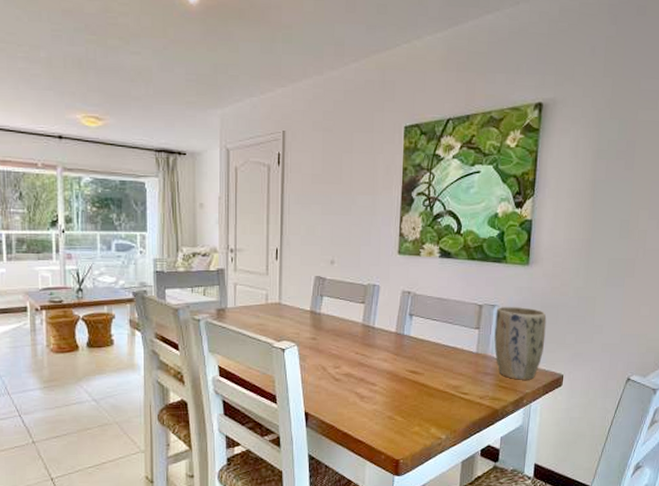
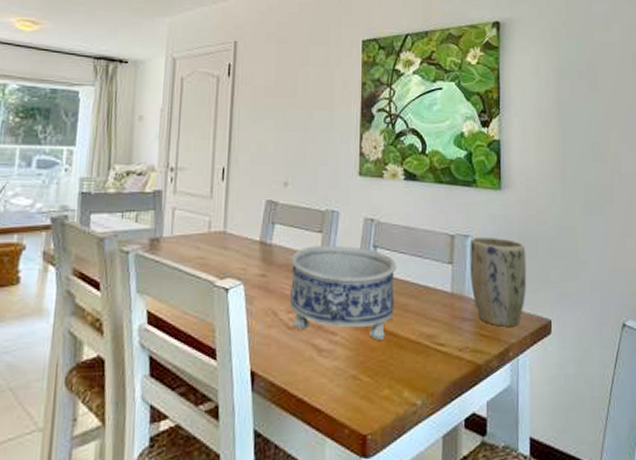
decorative bowl: none [336,314,430,390] -> present [289,246,397,340]

